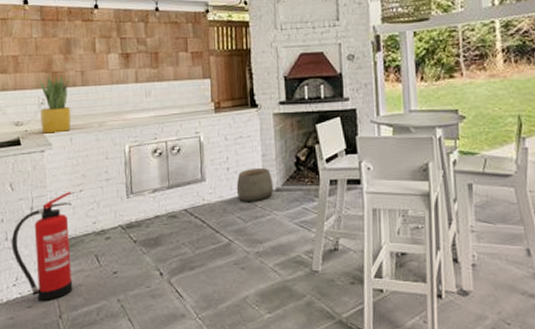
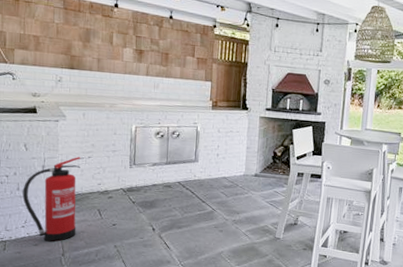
planter: present [37,74,72,134] -> none [56,57,89,108]
planter pot: present [236,168,273,203] -> none [222,157,253,183]

